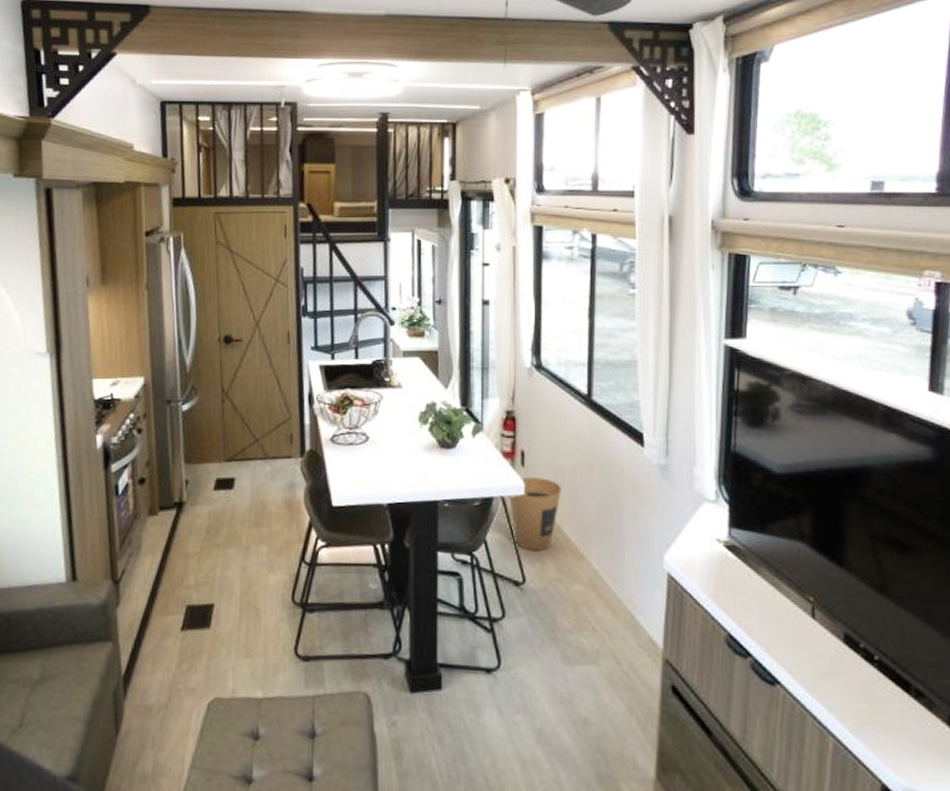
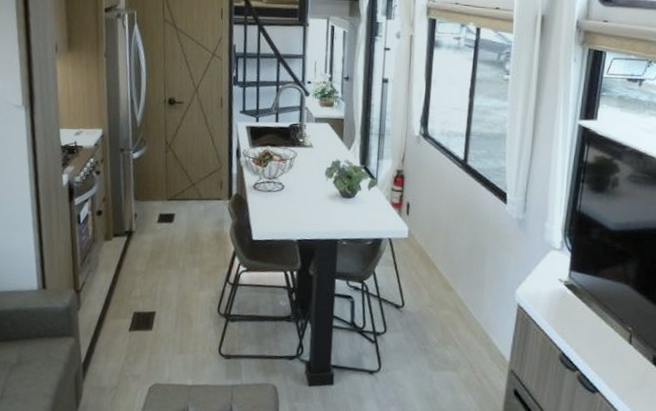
trash can: present [509,477,561,552] -> none [395,224,438,283]

